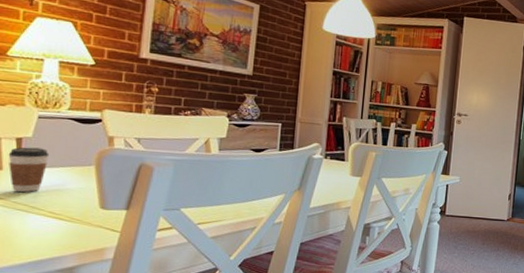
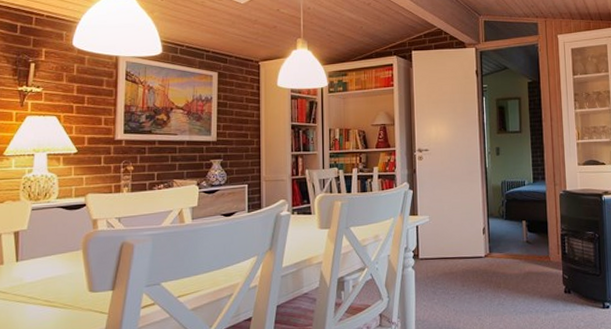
coffee cup: present [8,147,50,193] -> none [8,239,43,285]

